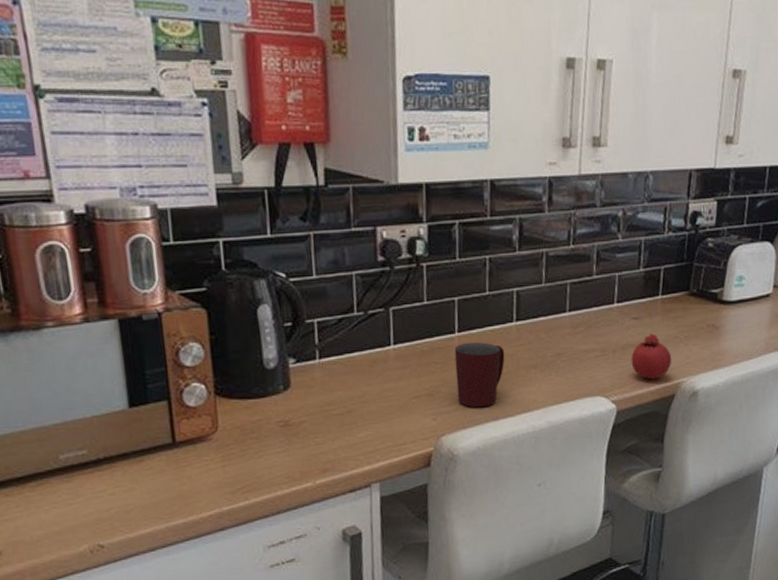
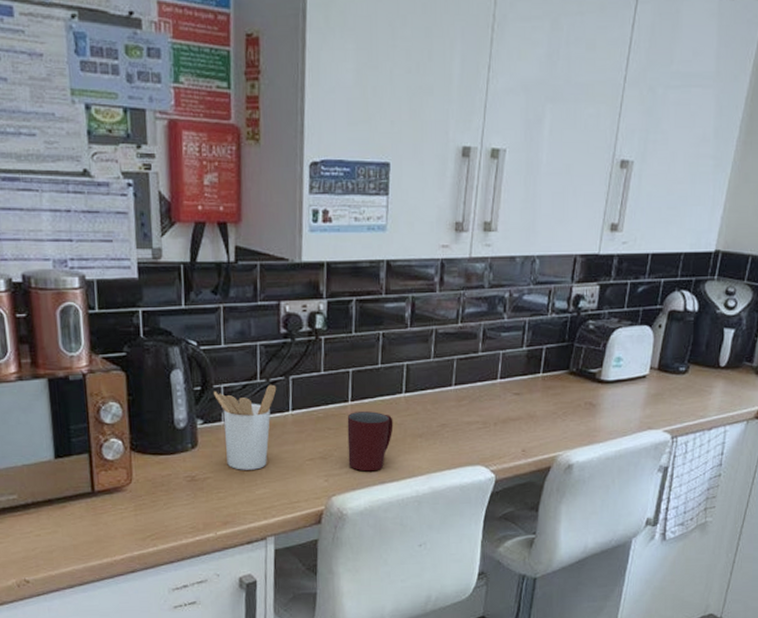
utensil holder: none [306,317,376,412] -> present [214,384,277,470]
fruit: present [631,333,672,380] -> none [511,409,550,452]

